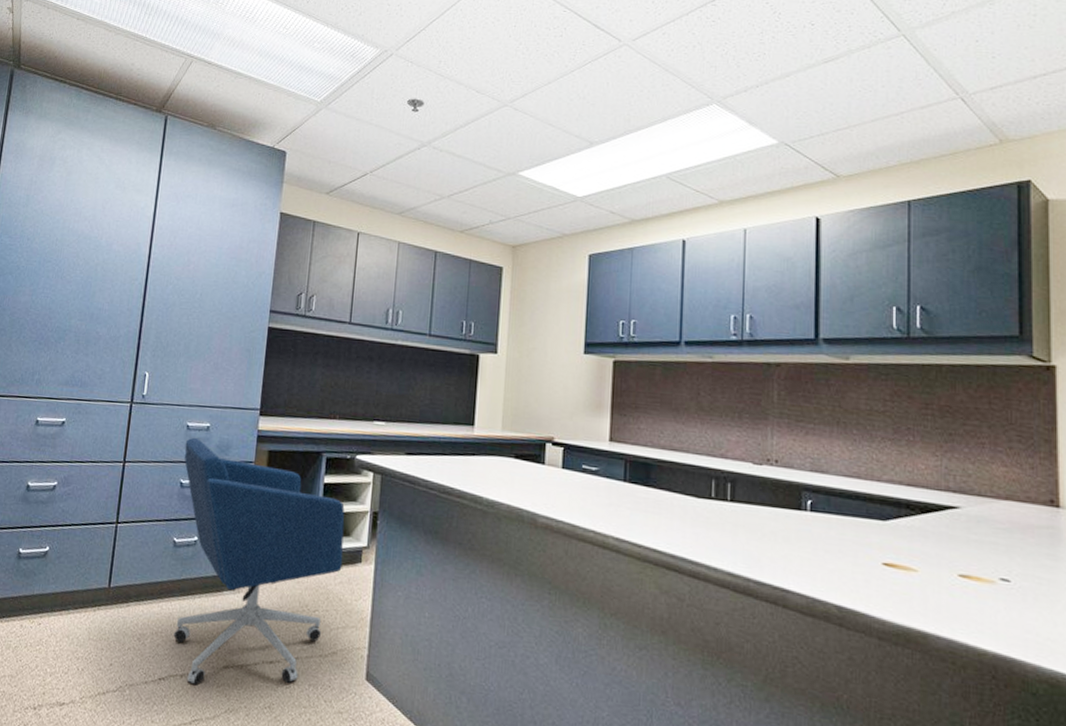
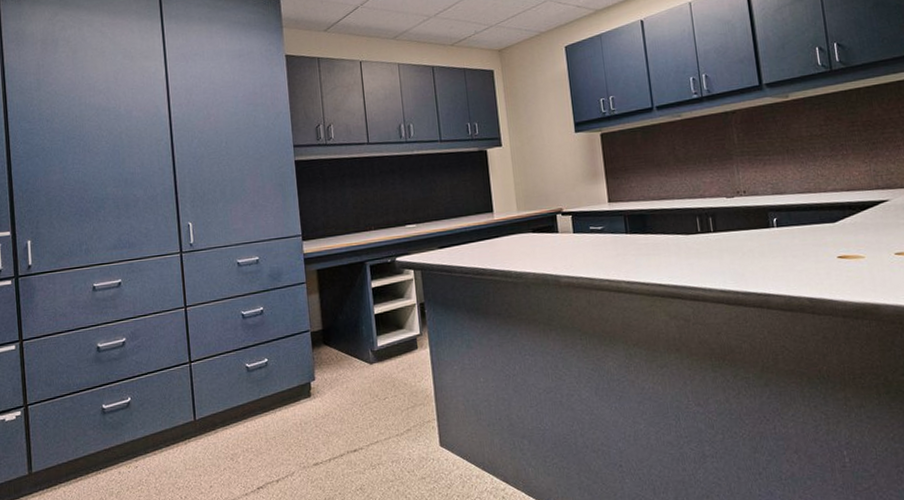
office chair: present [173,438,345,686] -> none [239,272,402,486]

